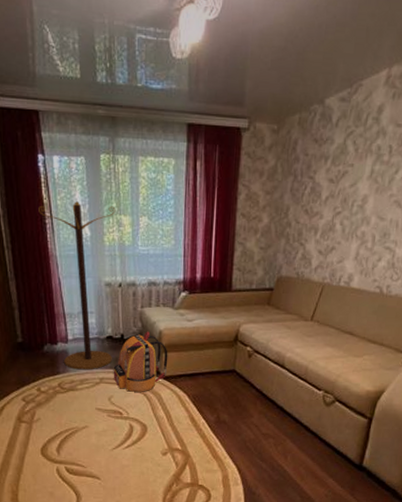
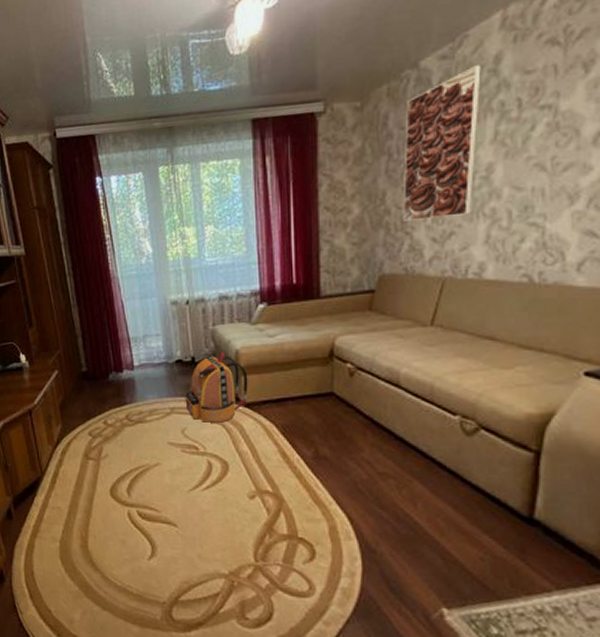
coat rack: present [39,201,116,370] -> none [98,218,183,399]
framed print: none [300,112,368,235] -> present [403,65,481,221]

